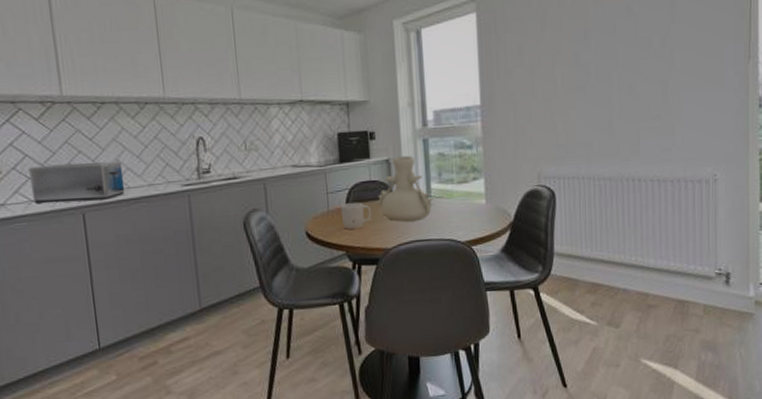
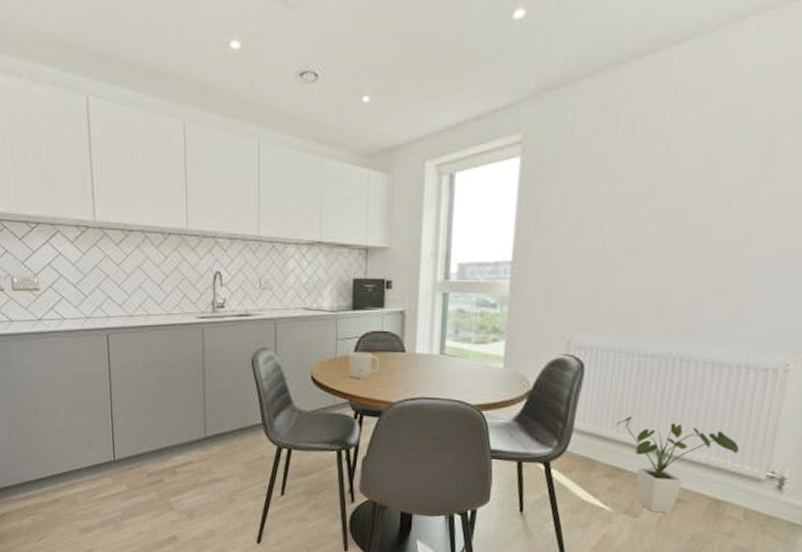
toaster: present [29,161,125,204] -> none [63,286,146,325]
vase: present [376,155,435,222] -> none [385,308,447,378]
house plant: none [589,234,691,321] -> present [615,416,740,513]

